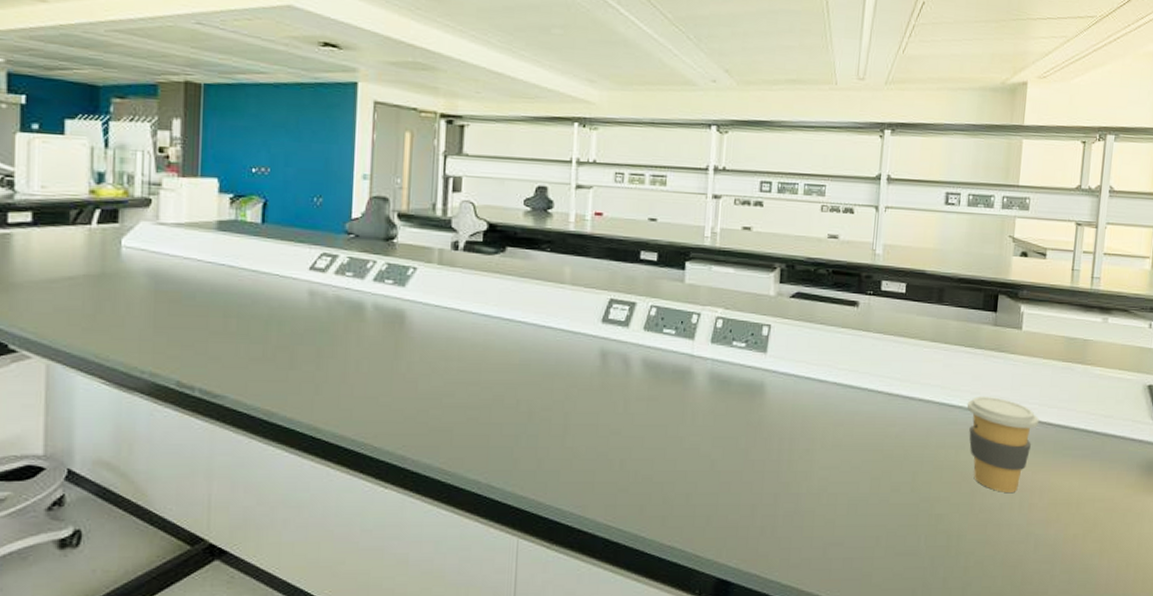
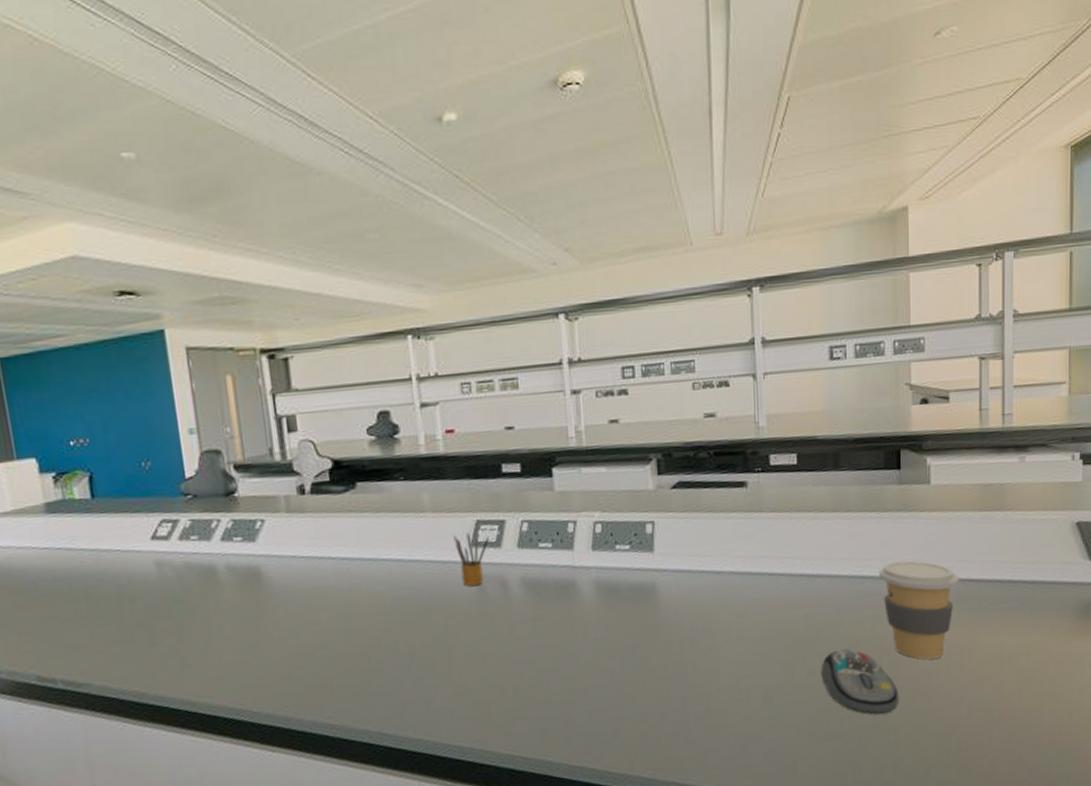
pencil box: none [586,308,619,360] -> present [453,532,489,587]
computer mouse: none [904,471,973,537] -> present [821,648,899,714]

